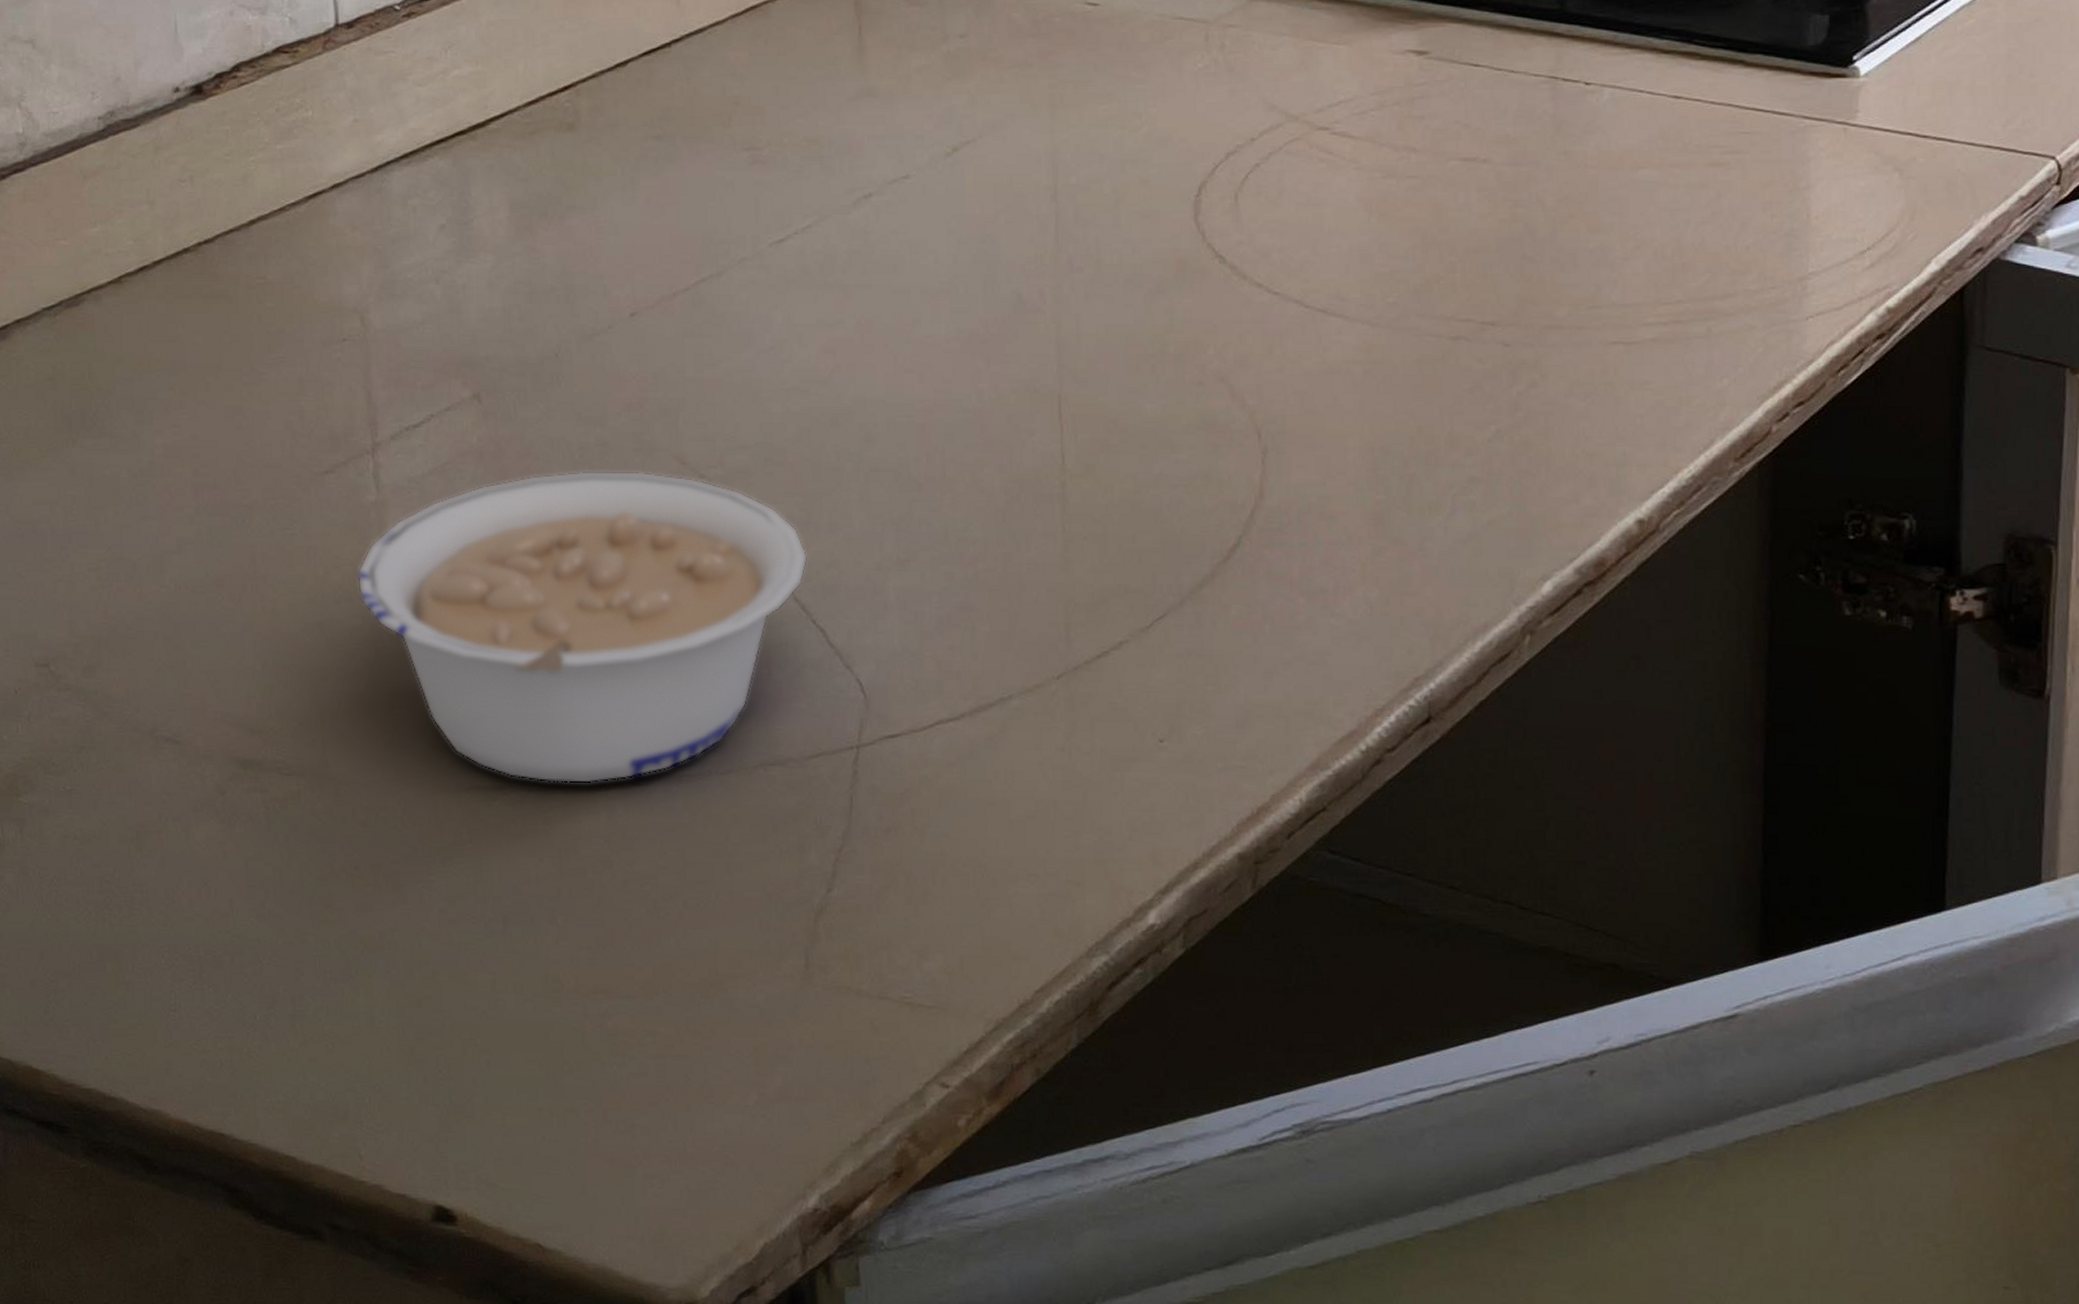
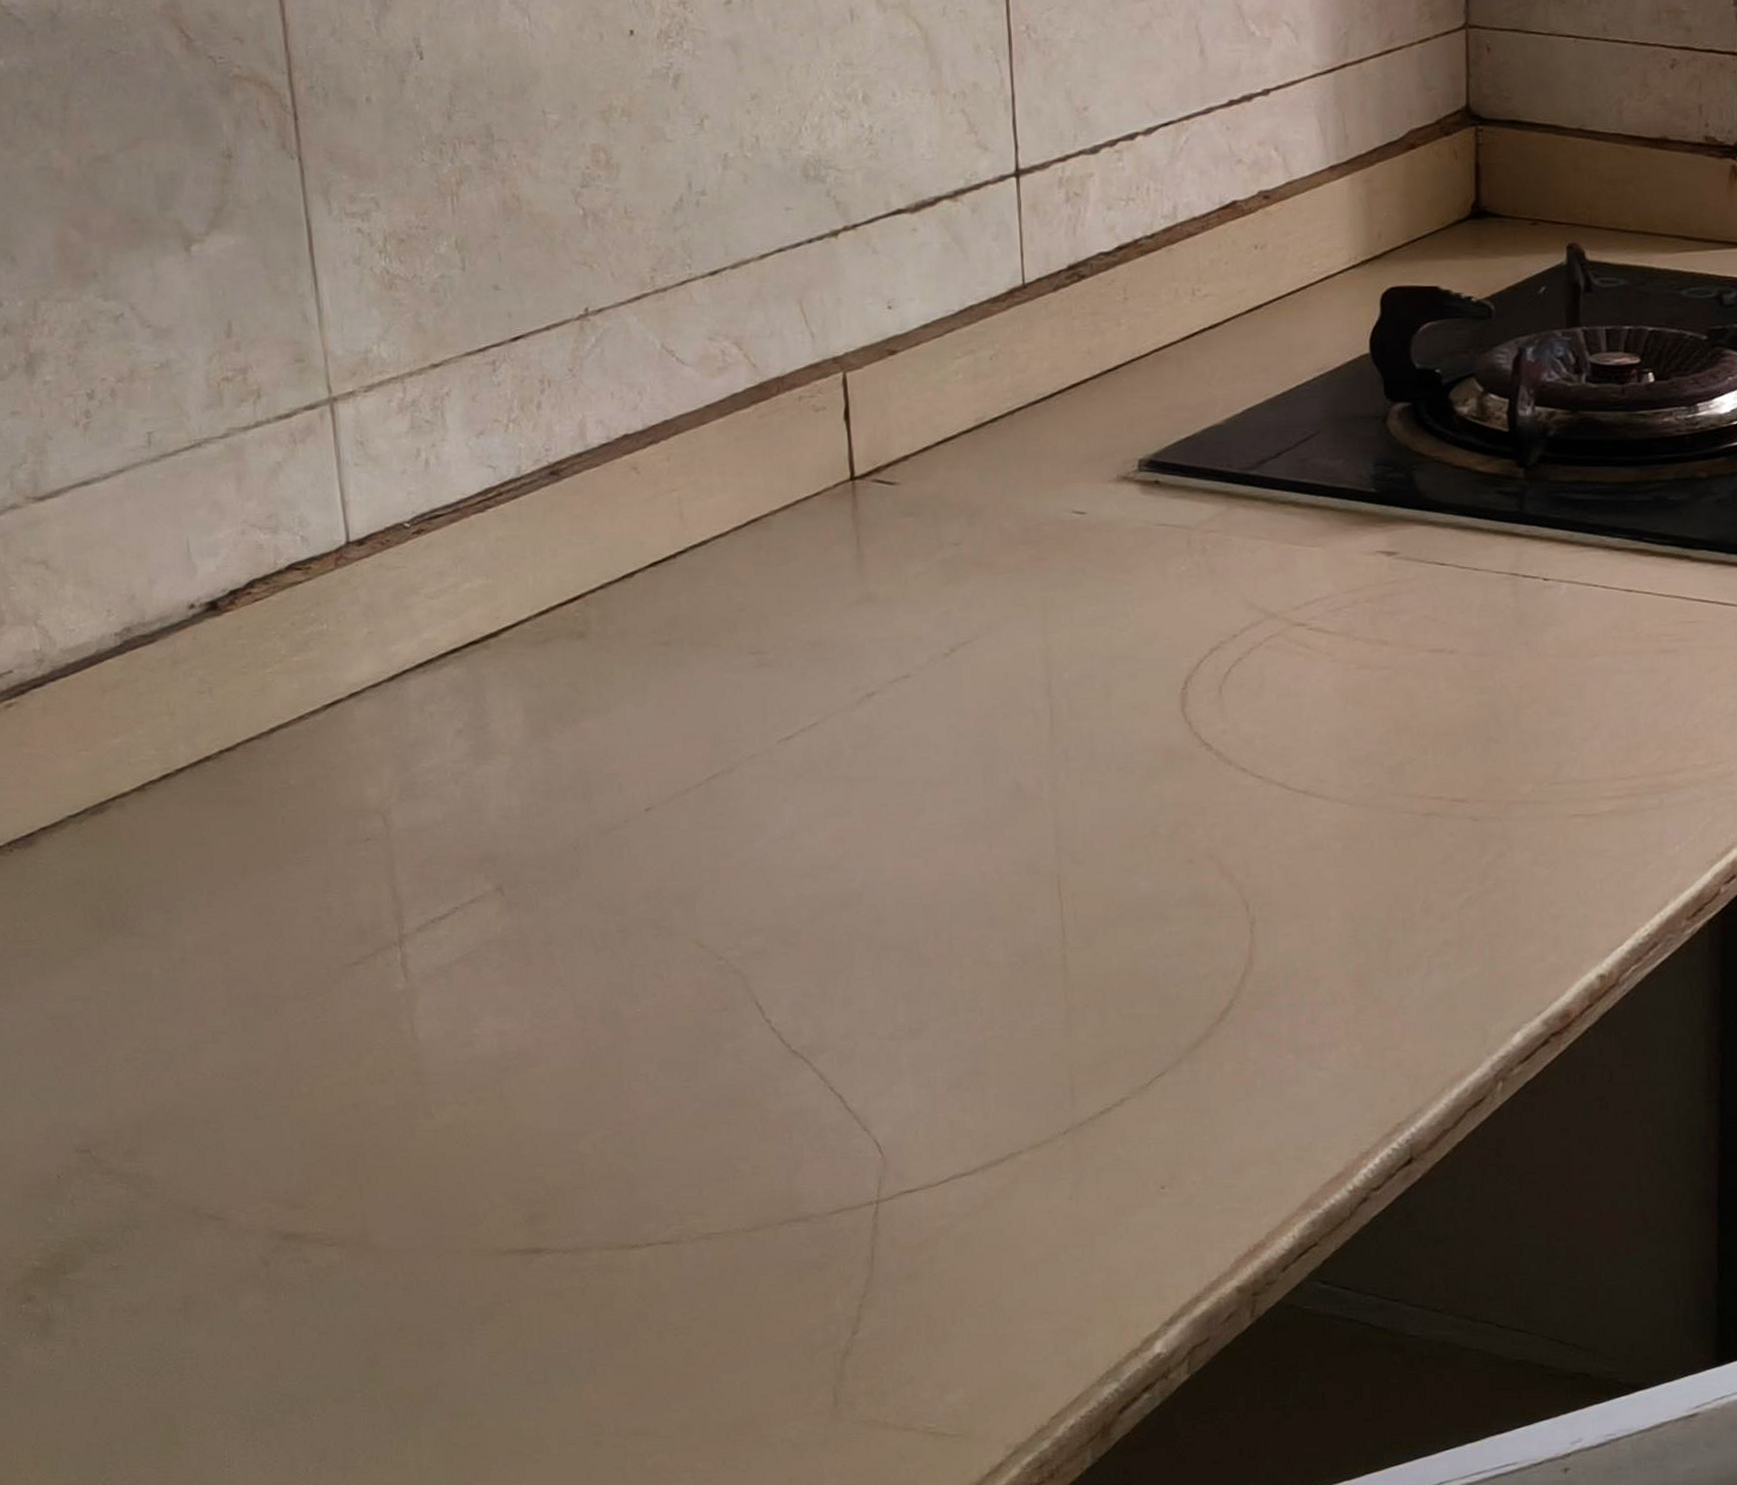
legume: present [356,470,808,784] -> none [389,954,825,1245]

